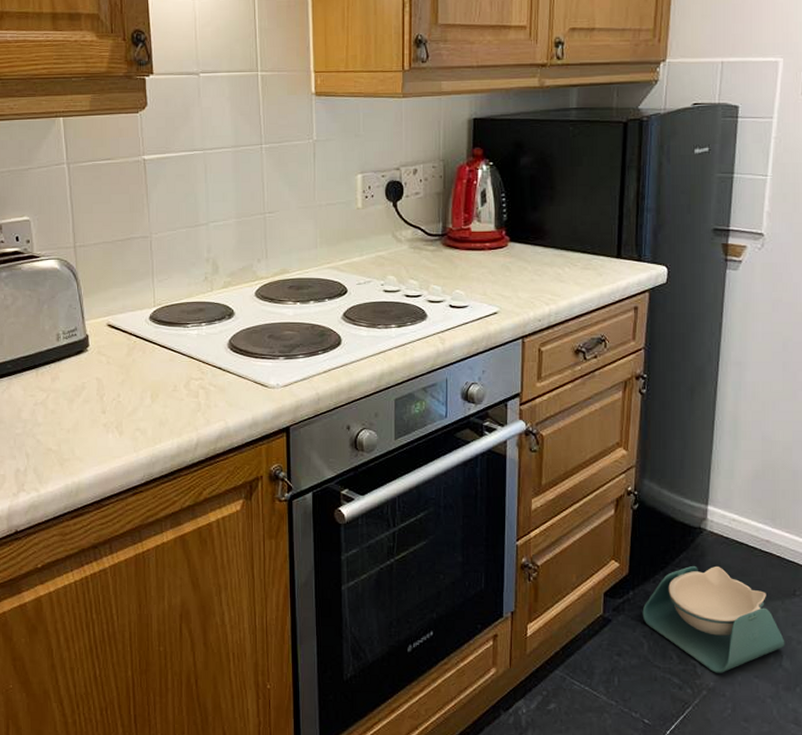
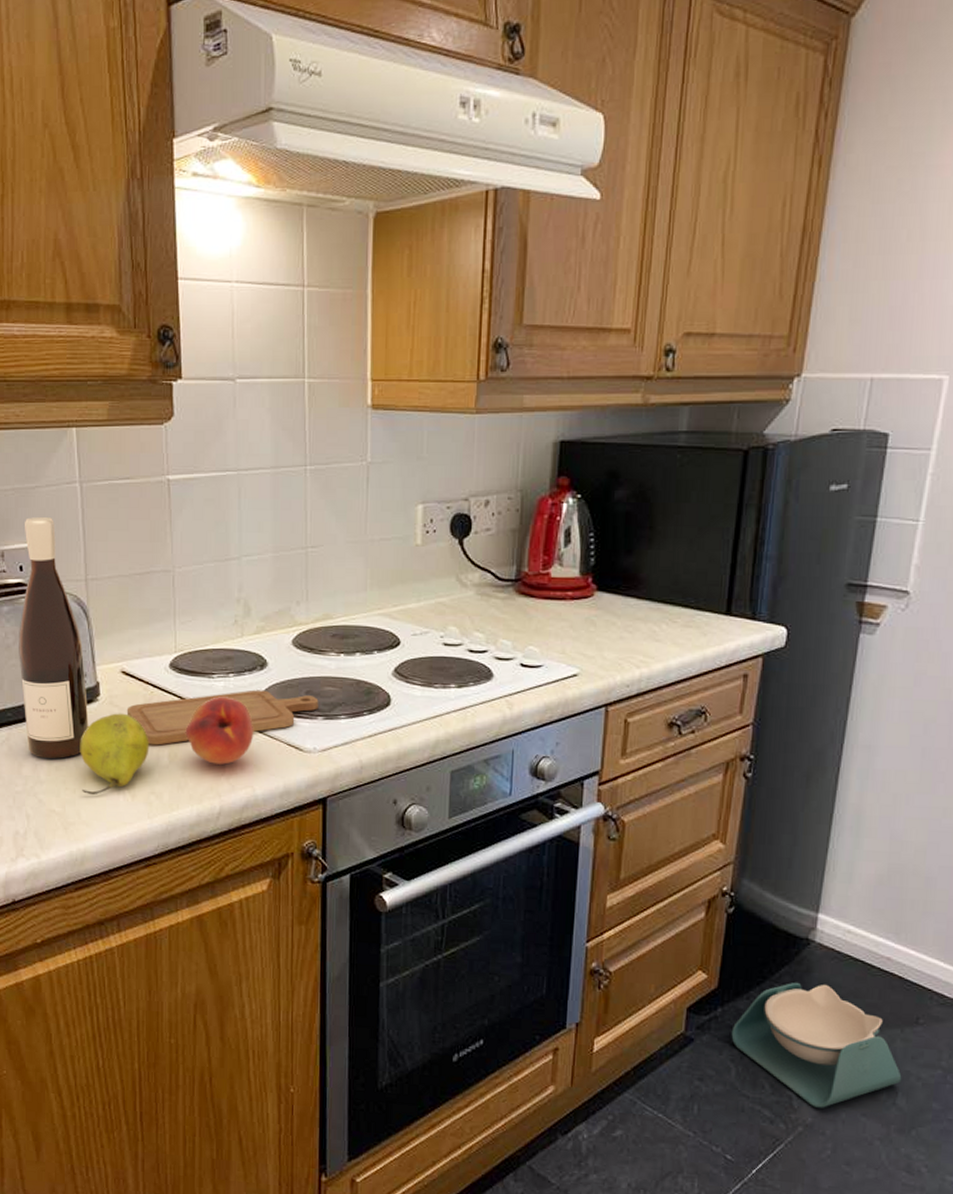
bottle: none [16,193,80,403] -> present [19,516,89,759]
fruit: none [72,361,134,434] -> present [80,713,150,796]
chopping board: none [113,336,280,388] -> present [126,689,319,745]
fruit: none [165,342,225,402] -> present [185,695,254,765]

